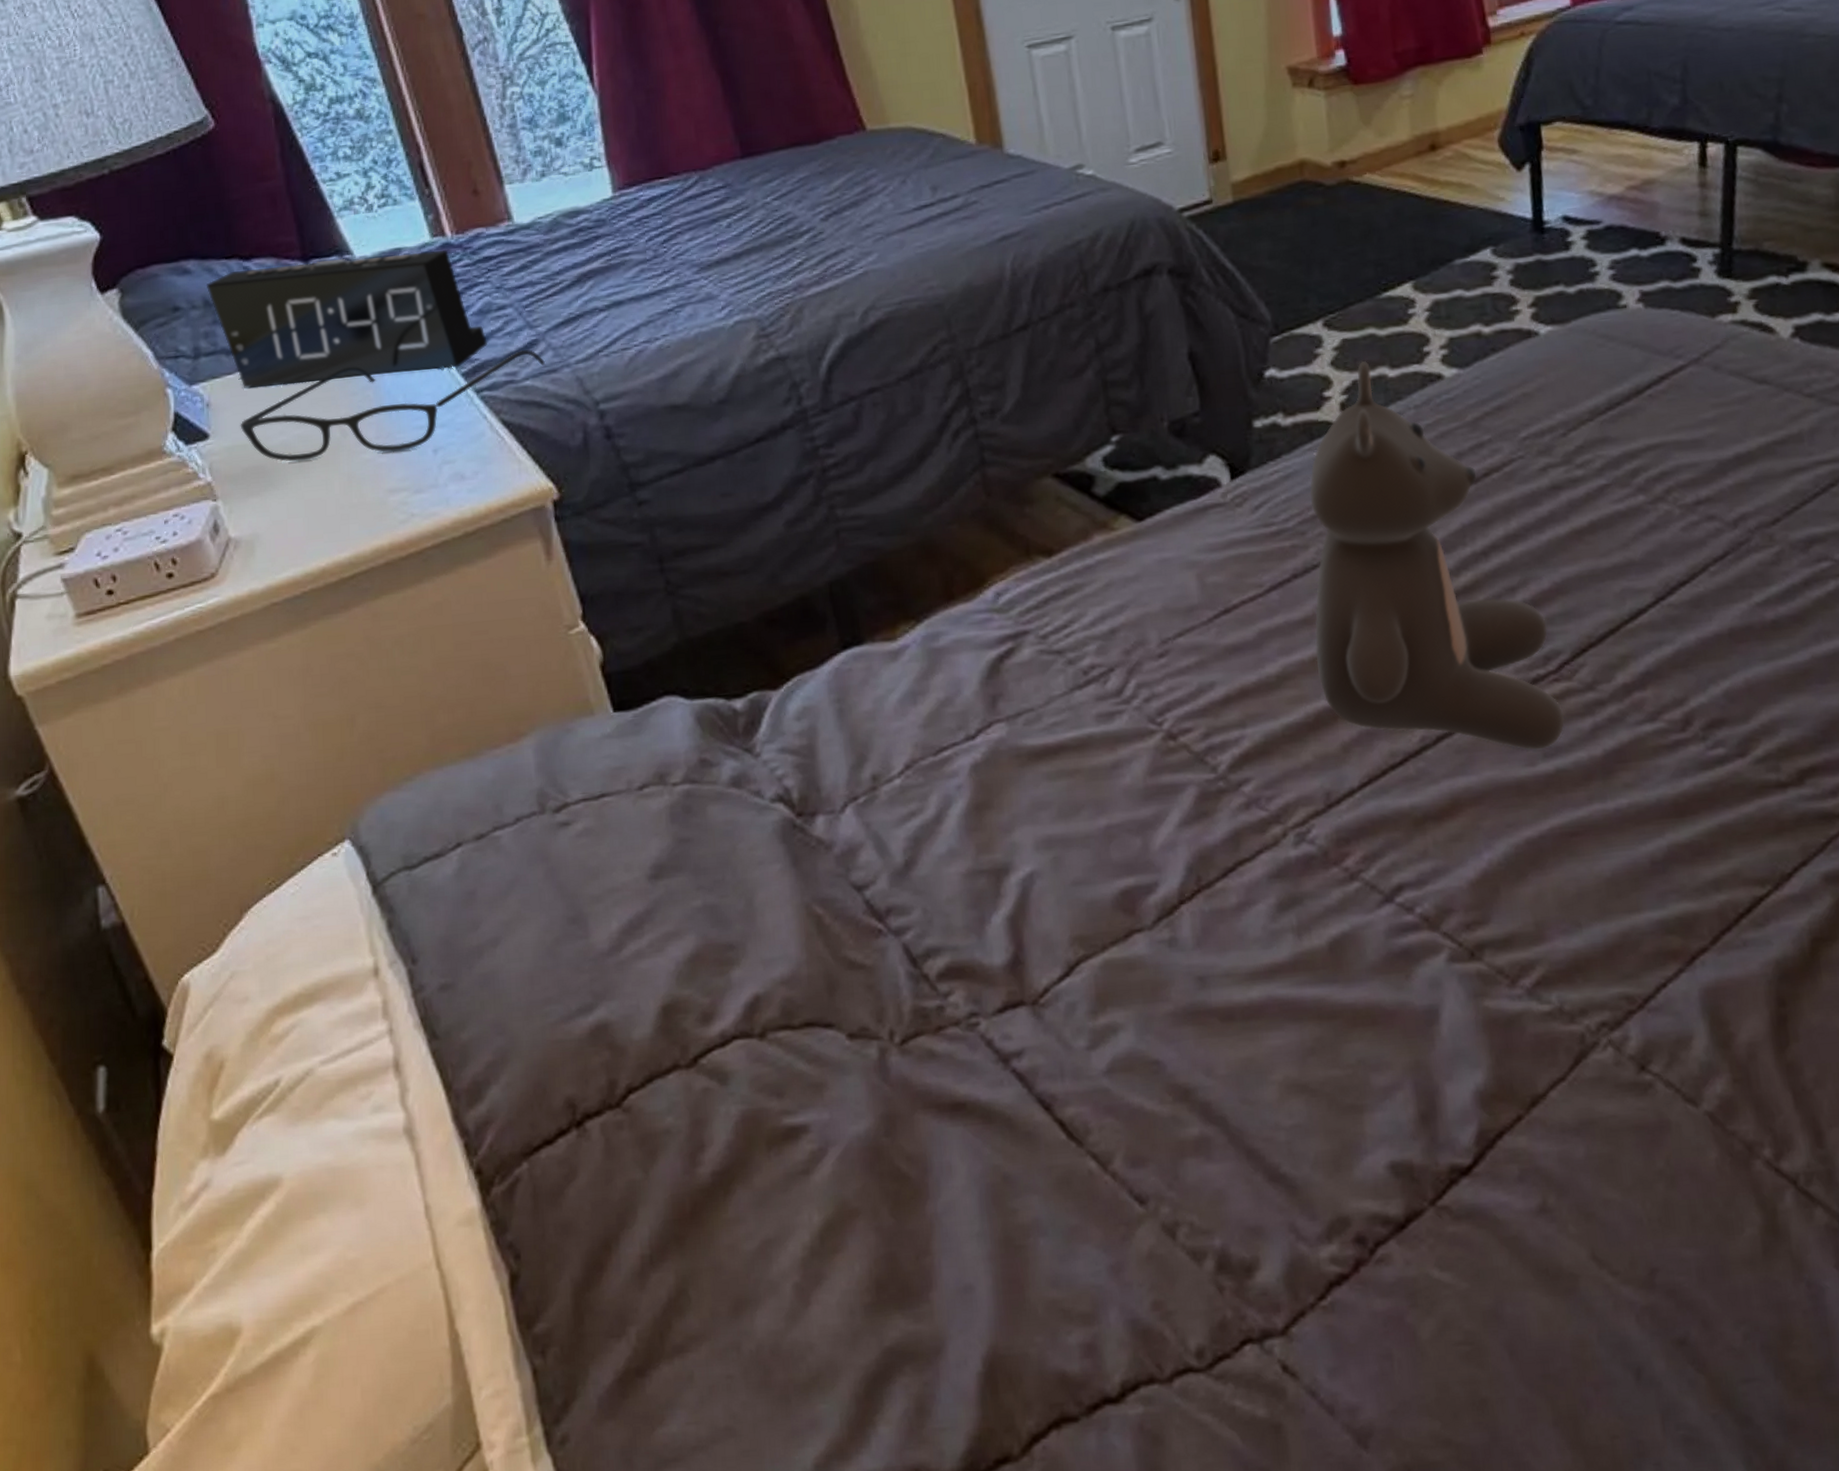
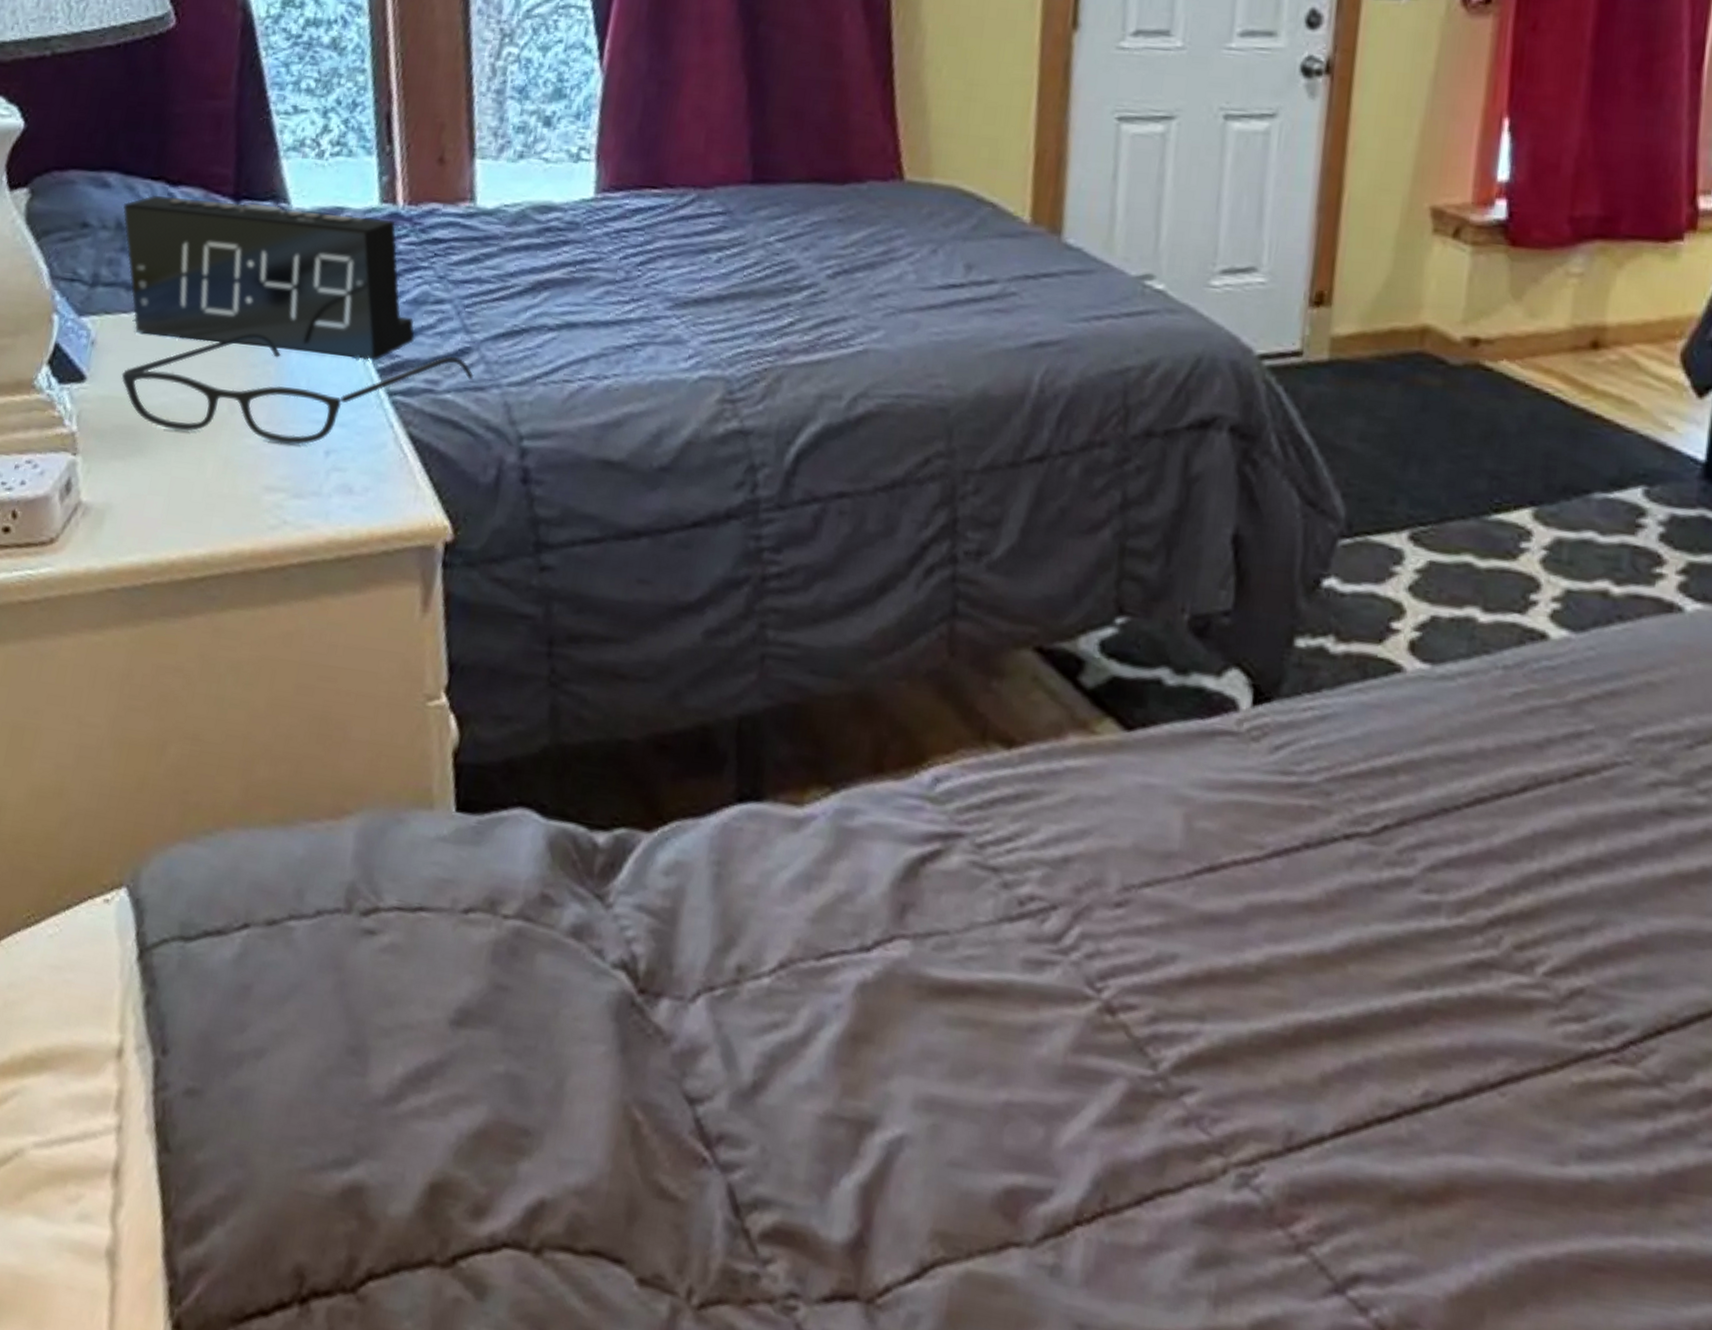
teddy bear: present [1310,360,1564,750] -> none [1309,593,1617,1147]

